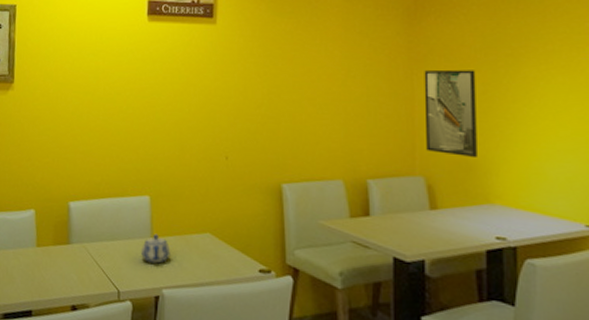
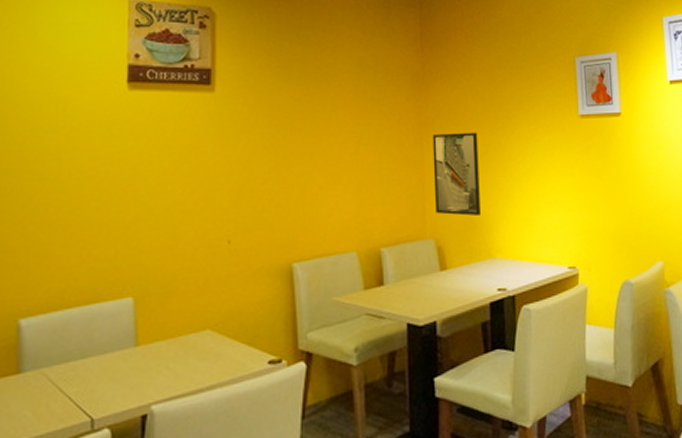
teapot: present [141,233,171,264] -> none [123,341,162,377]

